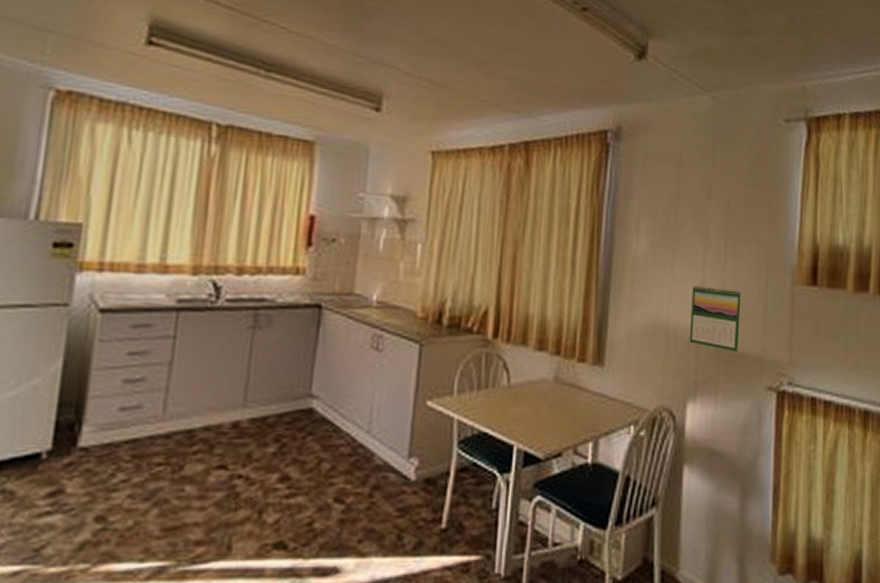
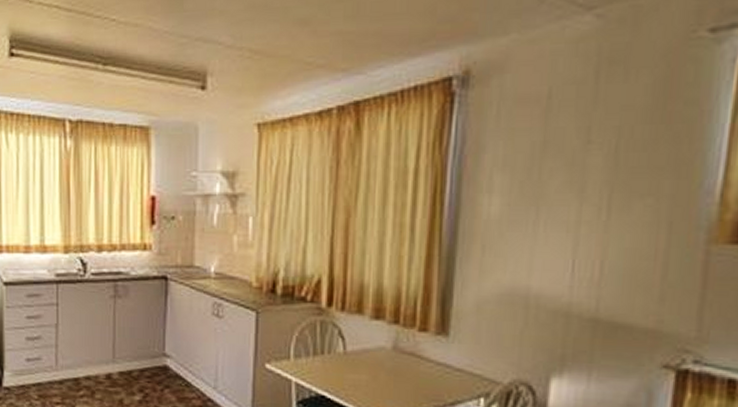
calendar: present [689,285,741,353] -> none [555,248,630,325]

